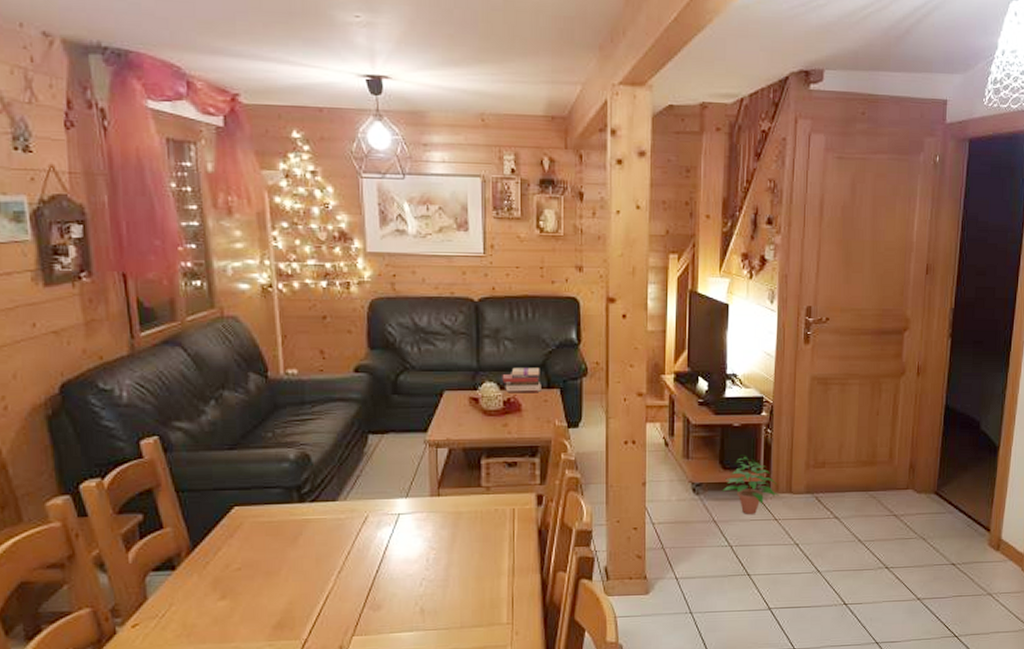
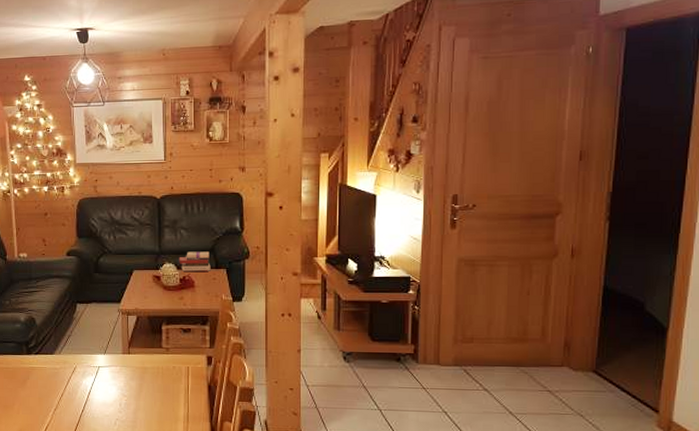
potted plant: present [722,455,780,514] -> none [372,328,428,382]

